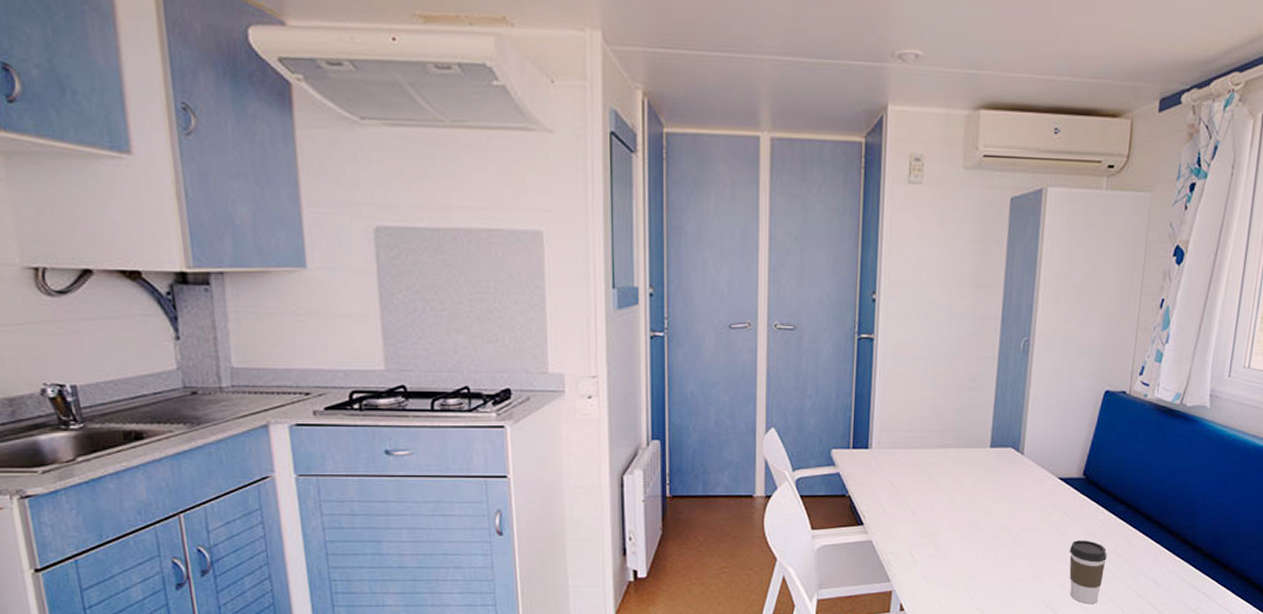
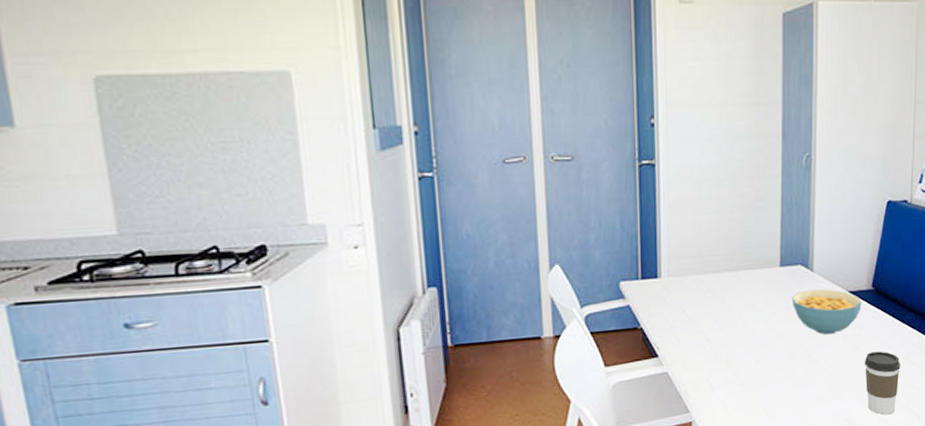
cereal bowl: none [999,472,1071,519] -> present [791,289,862,335]

